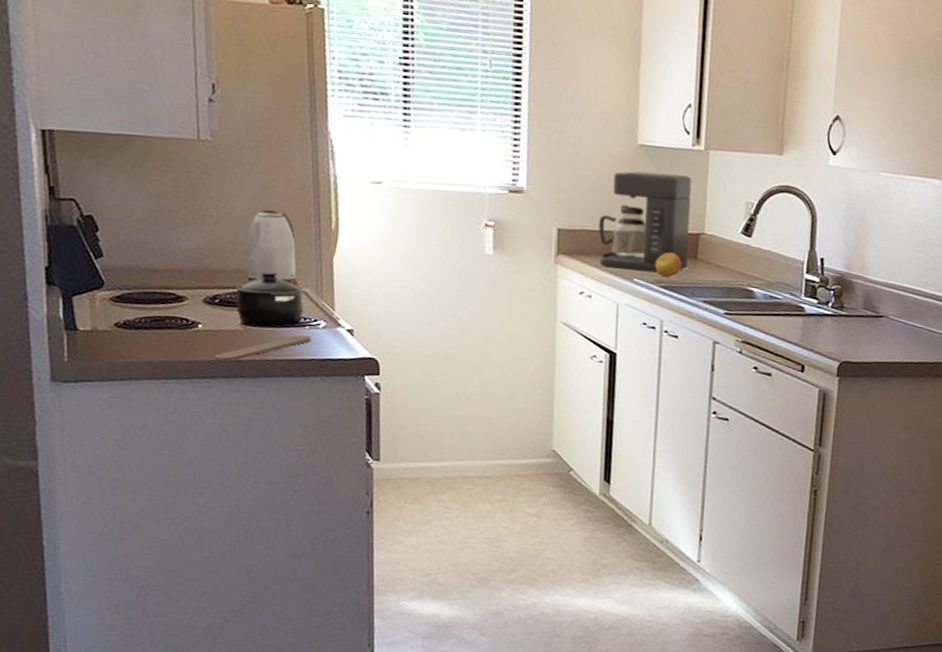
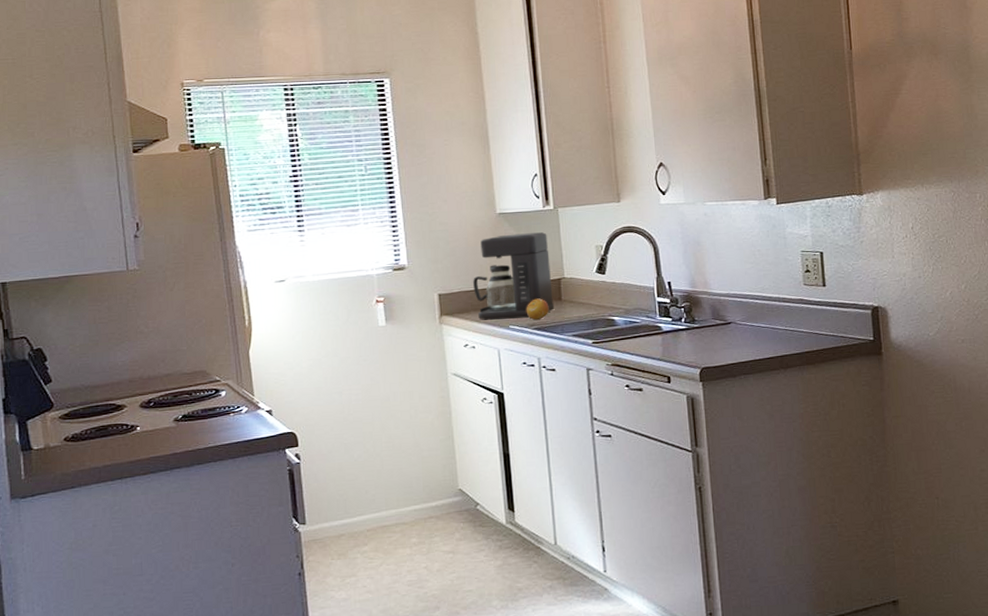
spatula: present [214,335,311,362] -> none [152,421,236,458]
saucepan: present [235,271,304,327] -> none [167,370,227,421]
kettle: present [246,209,297,285] -> none [174,318,219,384]

